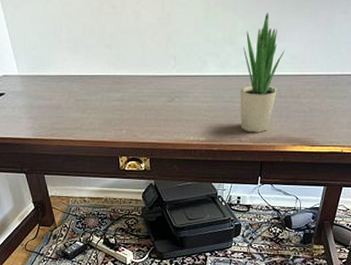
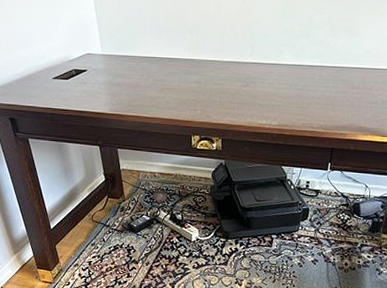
potted plant: present [240,13,285,133] -> none [312,10,359,120]

